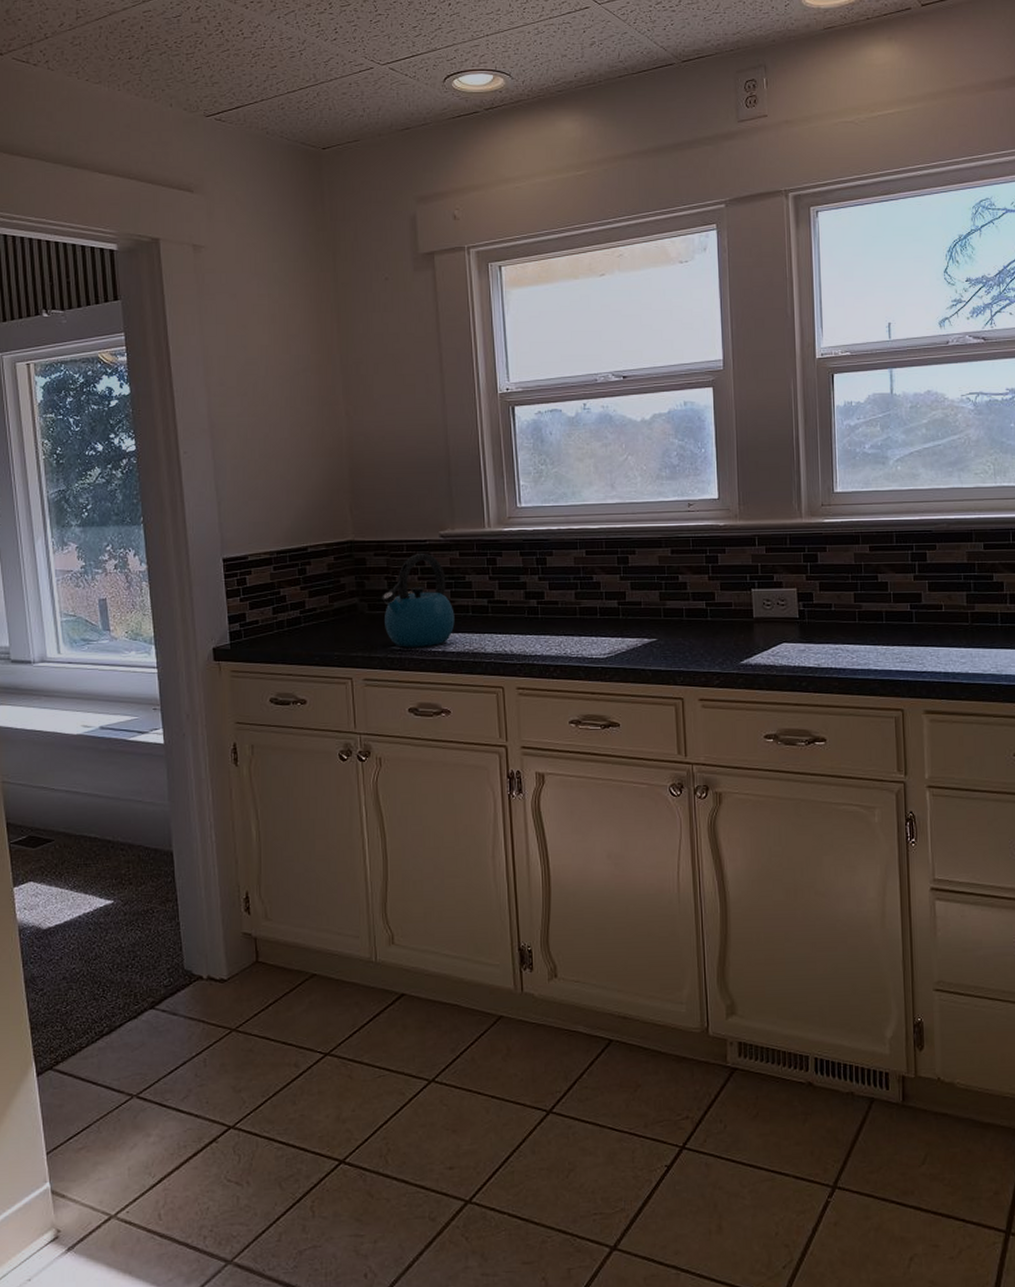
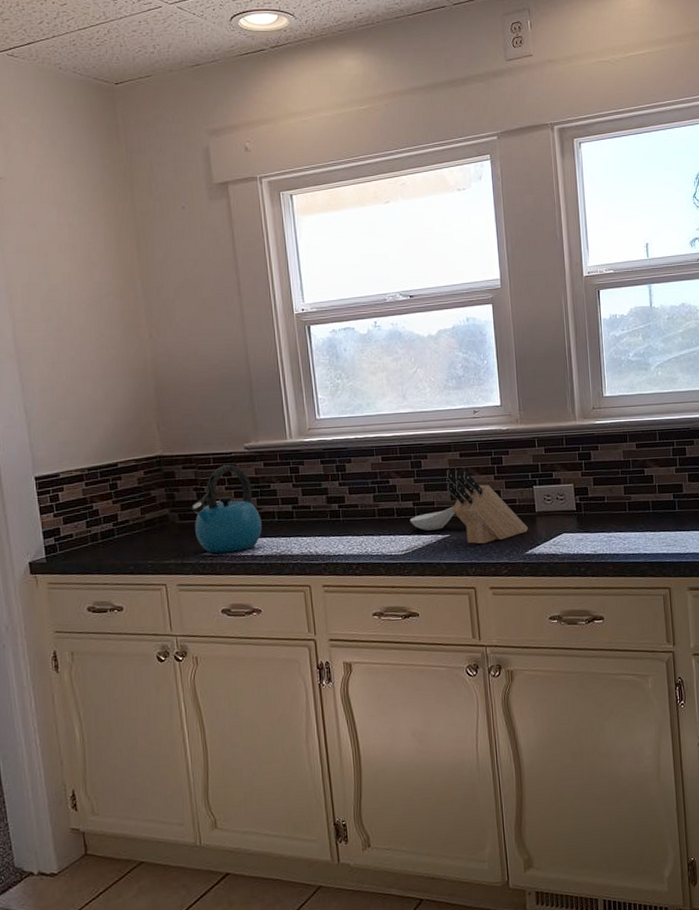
spoon rest: none [613,607,664,633] -> present [409,506,456,531]
knife block: none [655,567,745,651] -> present [446,469,529,544]

